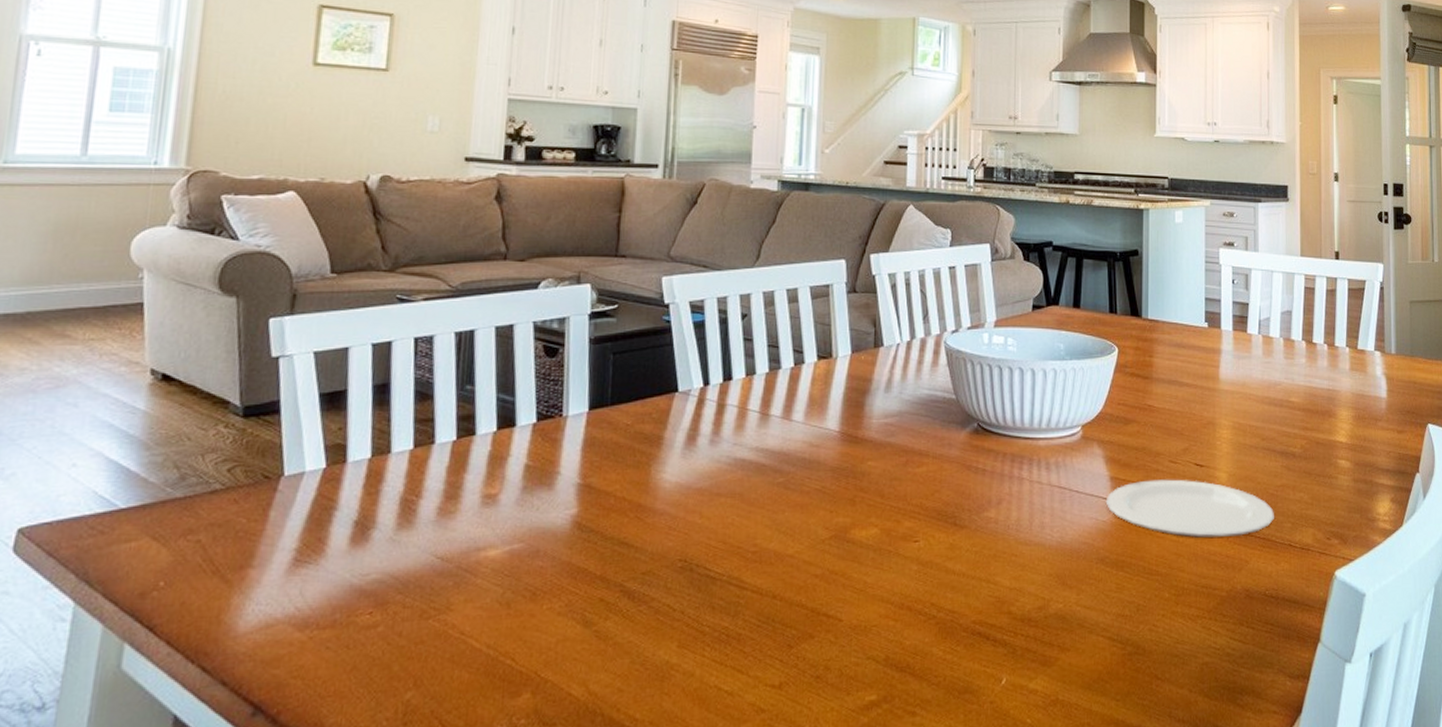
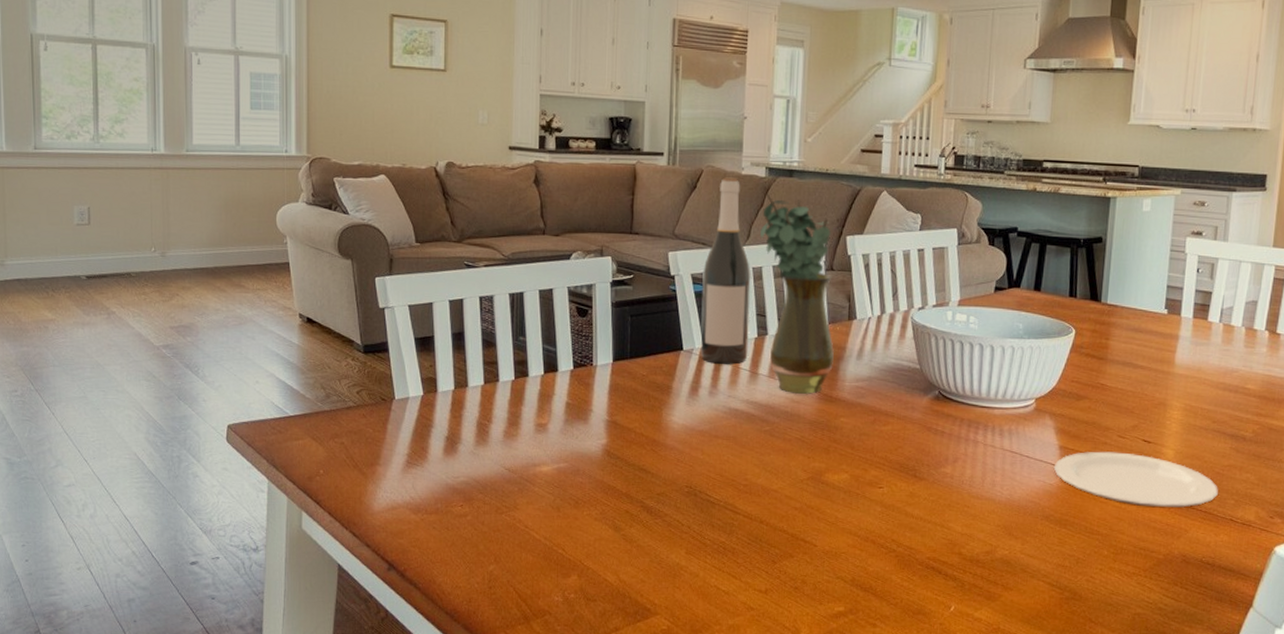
wine bottle: none [699,191,761,406] -> present [700,177,751,365]
vase: none [772,209,859,437] -> present [760,193,834,395]

